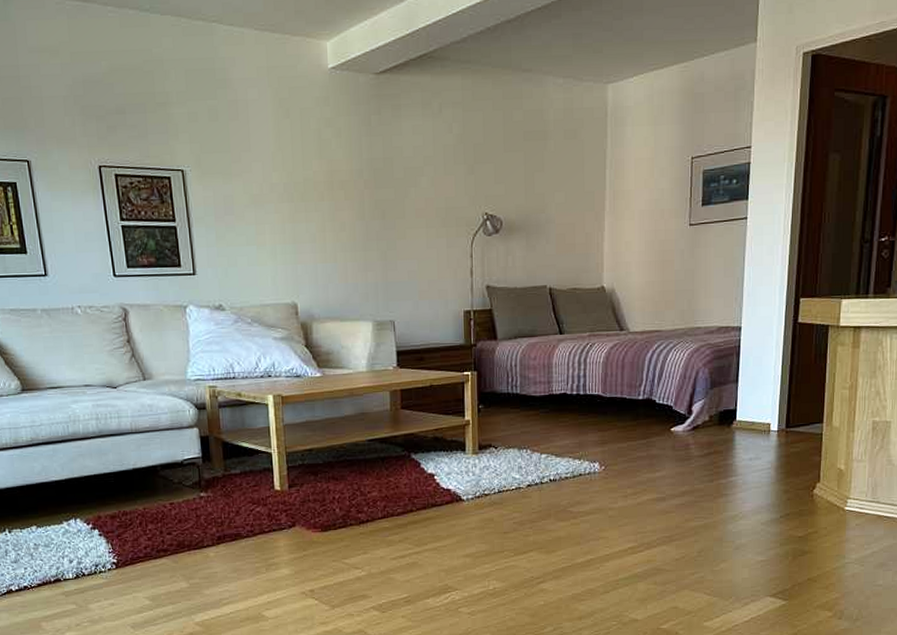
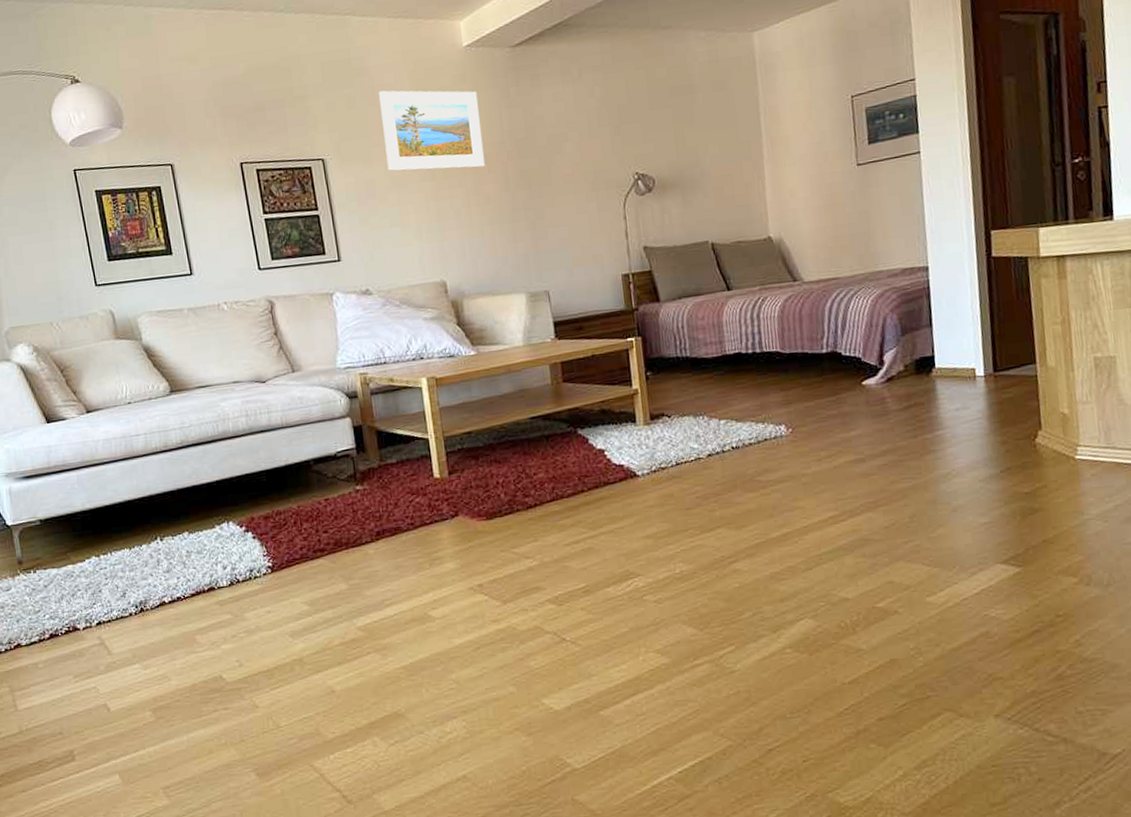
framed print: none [241,106,343,194] -> present [378,90,485,172]

